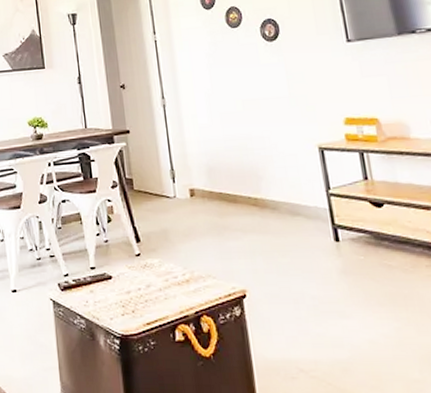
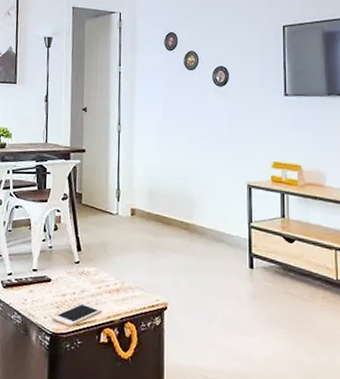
cell phone: none [118,298,173,326] -> present [51,302,102,326]

